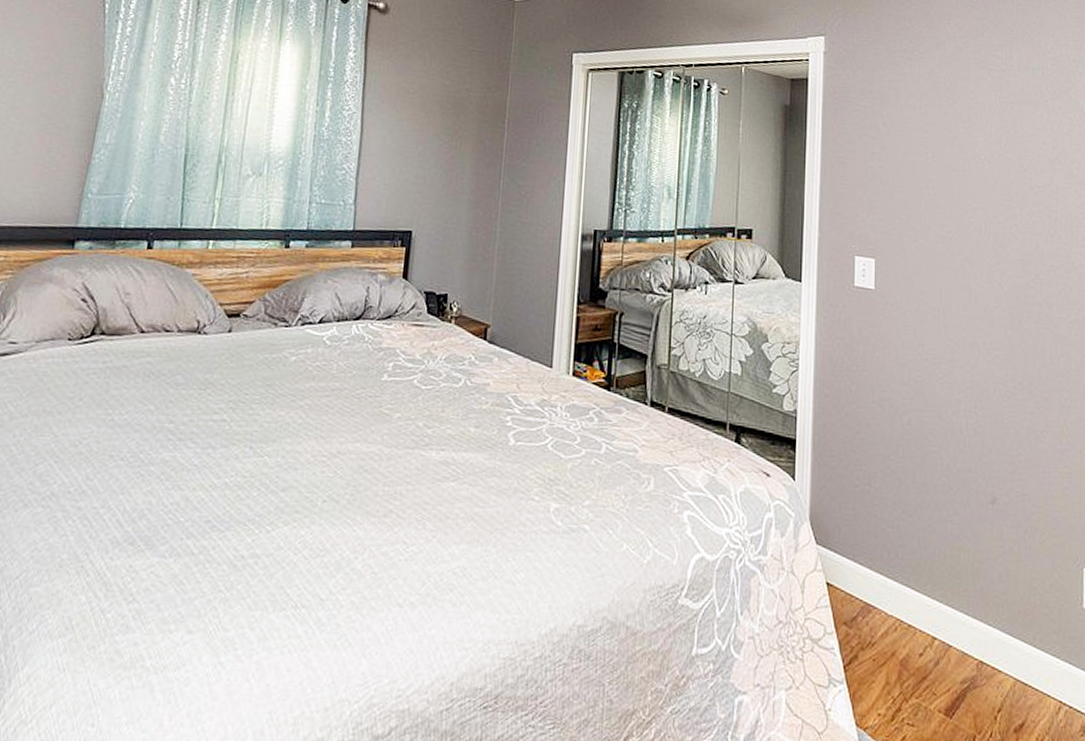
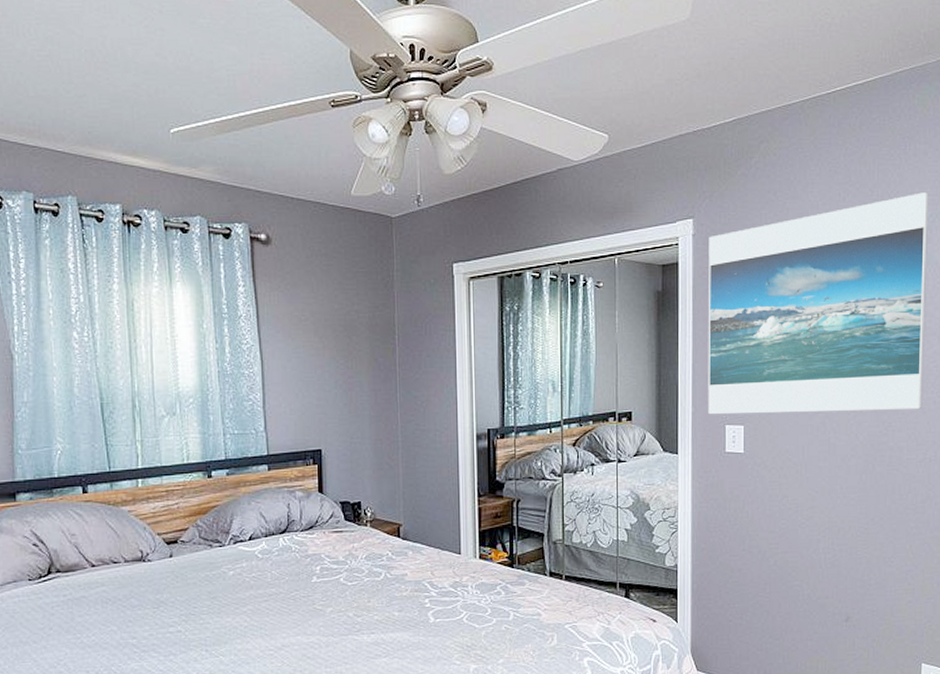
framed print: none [836,36,1073,263] -> present [708,191,929,415]

